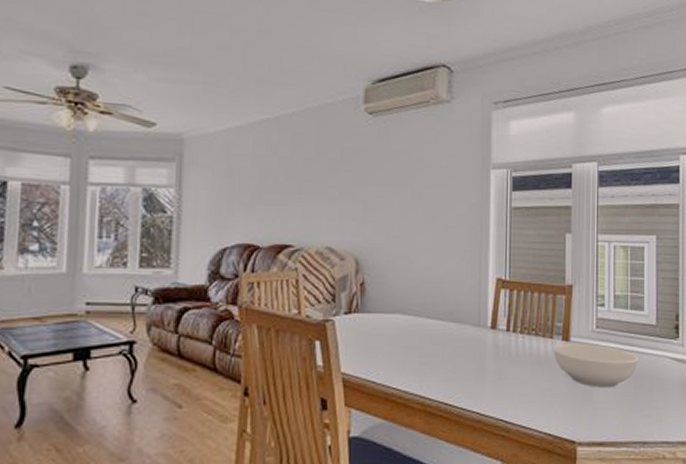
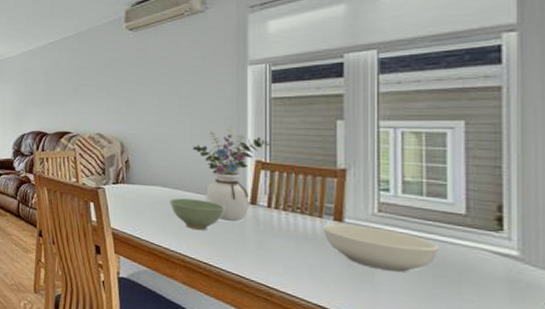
bowl: none [410,327,468,365] -> present [170,198,226,231]
bouquet: none [435,238,509,351] -> present [192,125,270,222]

